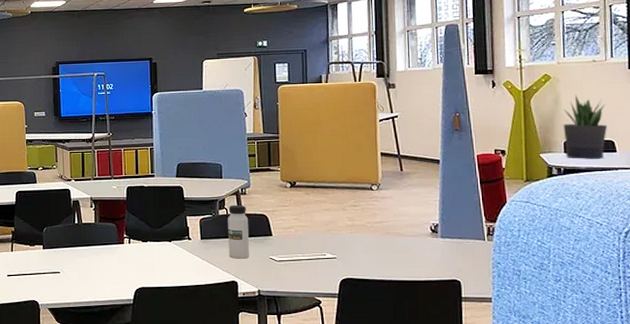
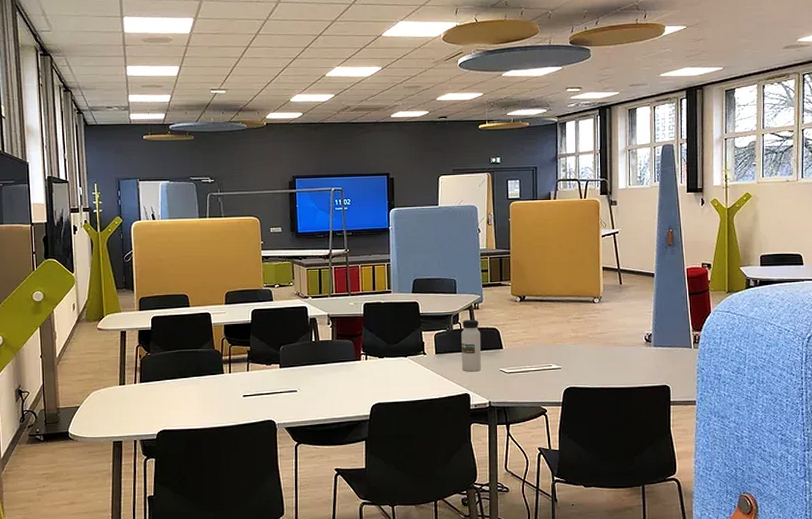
planter: present [563,95,607,159] -> none [760,212,796,272]

